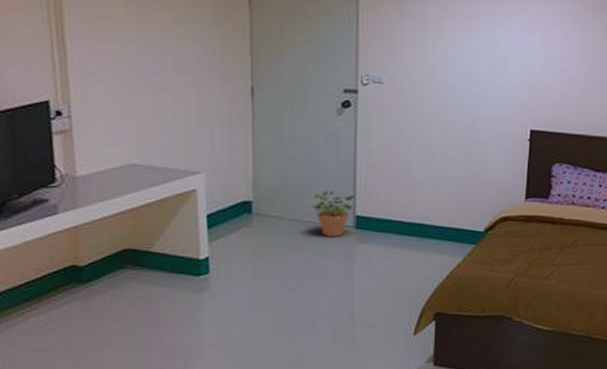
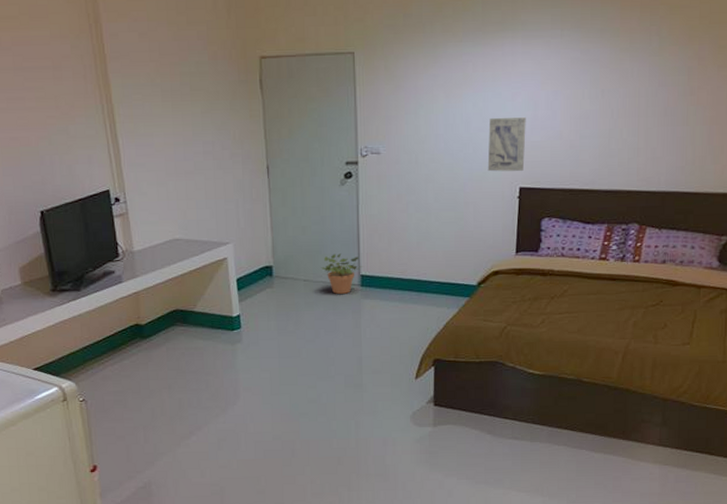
wall art: none [498,56,538,113] -> present [487,117,526,172]

